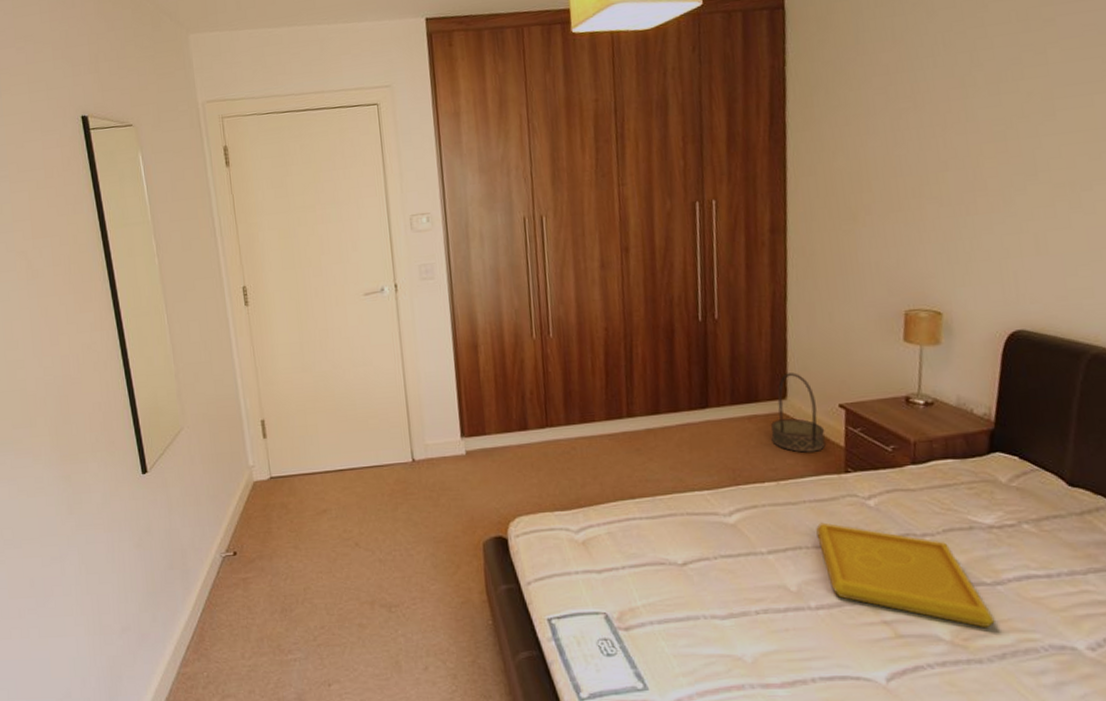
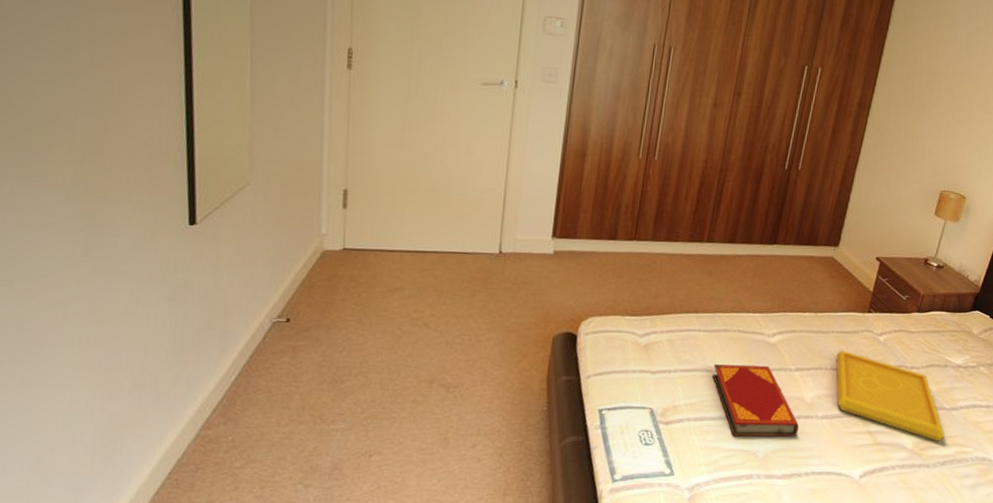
hardback book: none [666,551,790,640] -> present [712,364,800,437]
basket: present [771,372,826,453] -> none [819,225,861,293]

